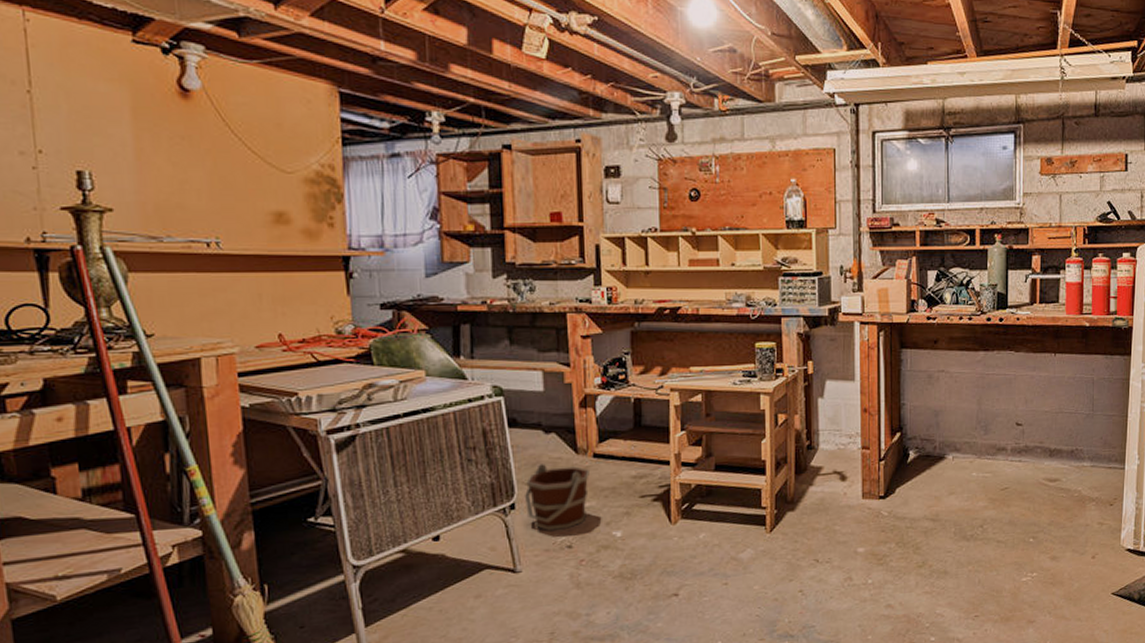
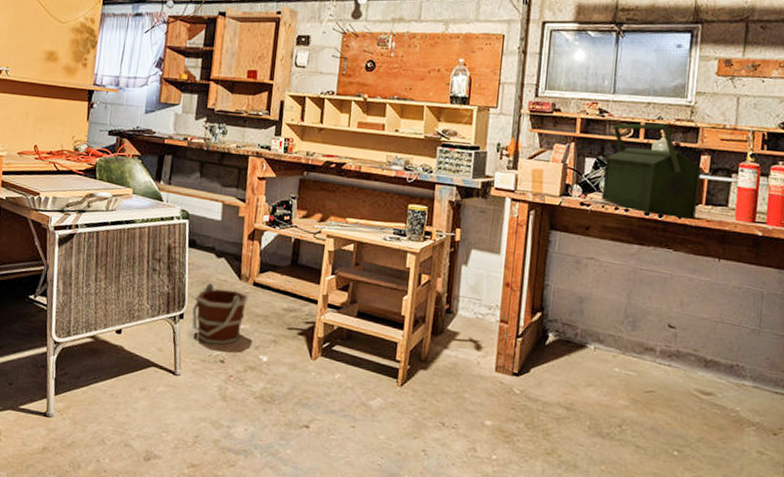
tool box: none [946,228,1034,320] -> present [601,123,702,219]

